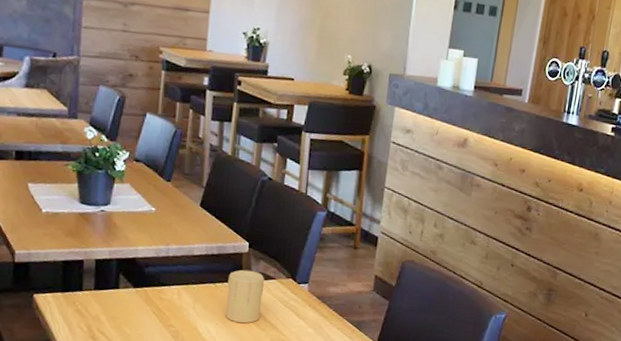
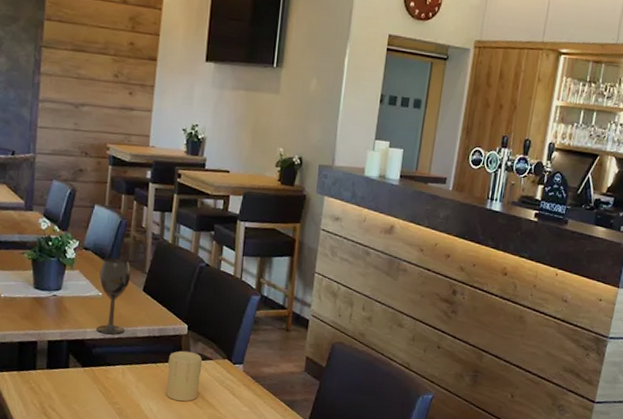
wine glass: none [149,170,186,253] -> present [97,257,131,335]

